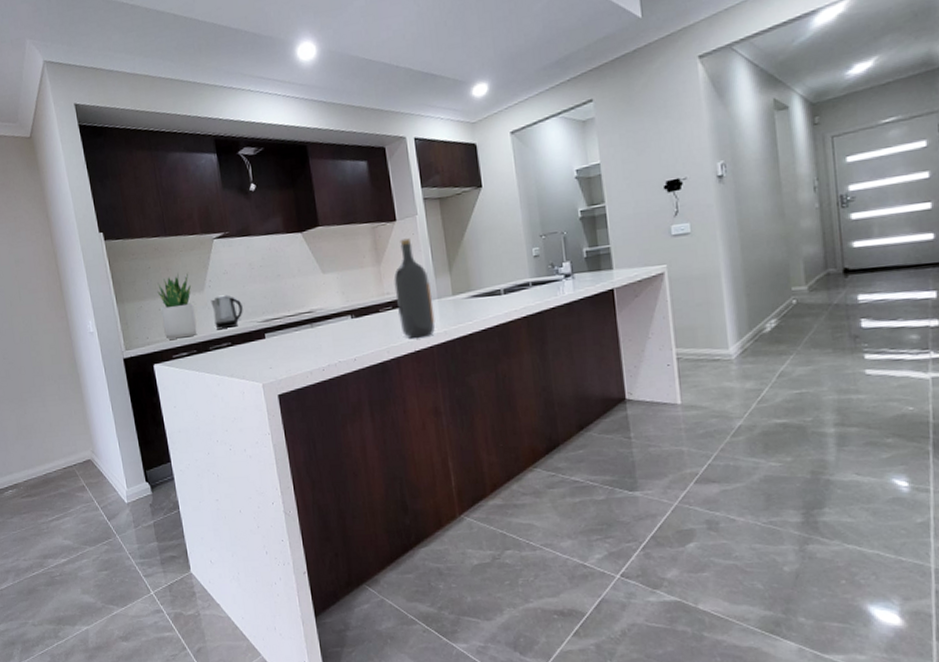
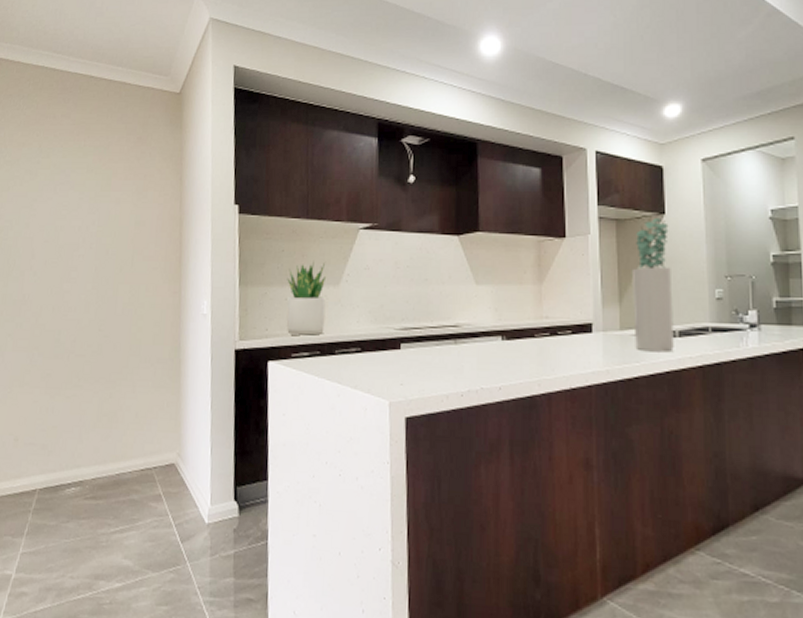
kettle: present [211,295,243,330] -> none [345,293,380,332]
wine bottle: present [393,238,435,338] -> none [555,259,597,373]
vase: none [457,189,501,312] -> present [631,216,674,353]

